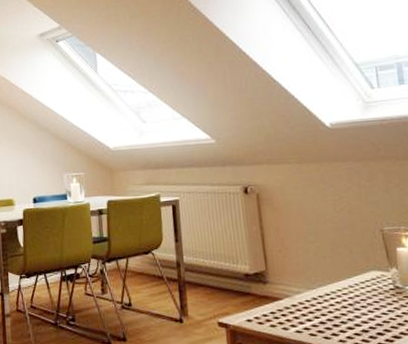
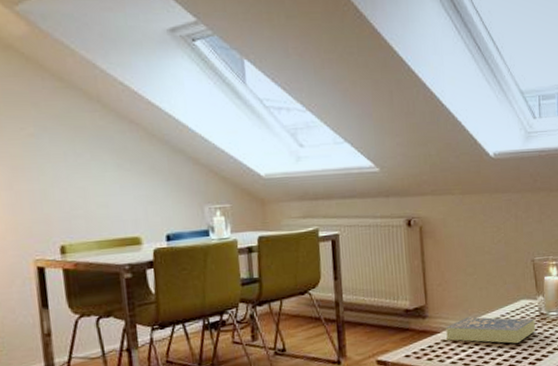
book: none [288,285,390,317] -> present [446,317,535,344]

